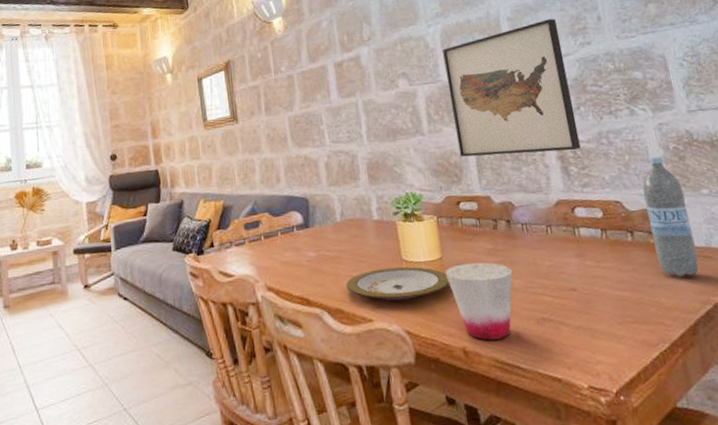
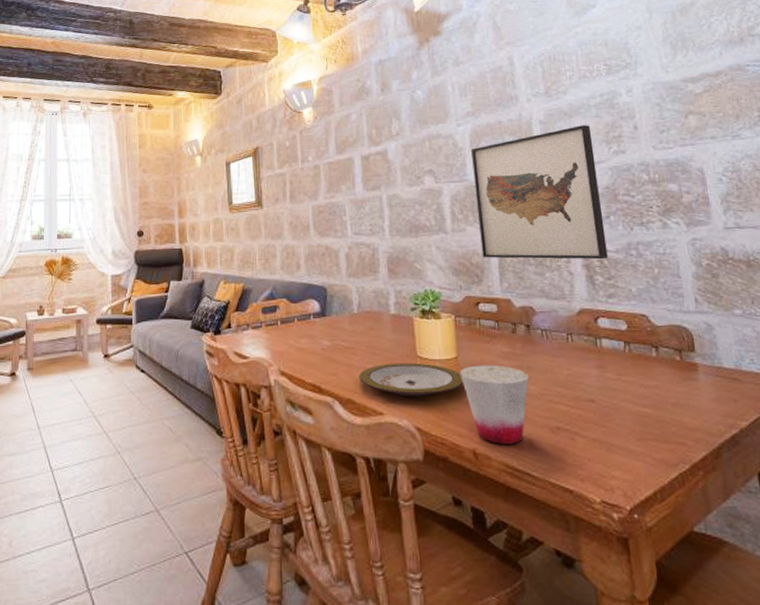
water bottle: present [642,156,699,277] -> none [671,272,727,397]

